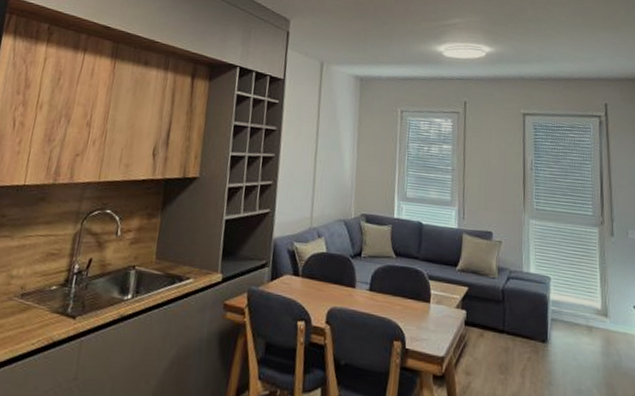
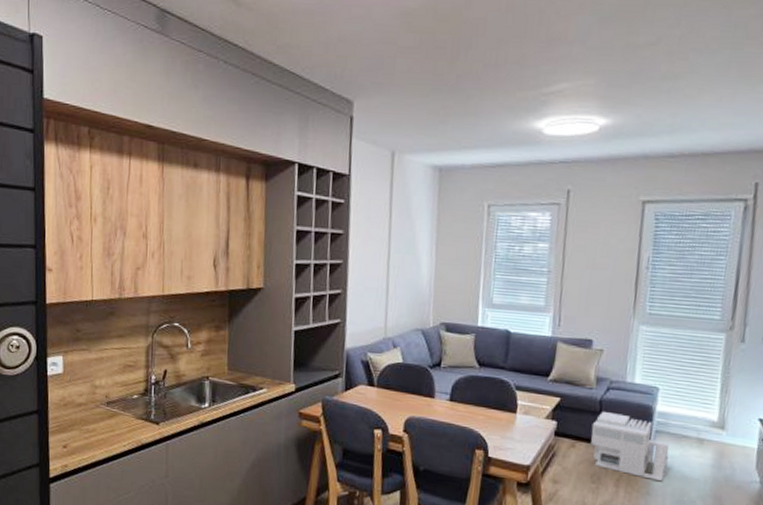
architectural model: none [496,300,565,371] -> present [591,411,669,482]

